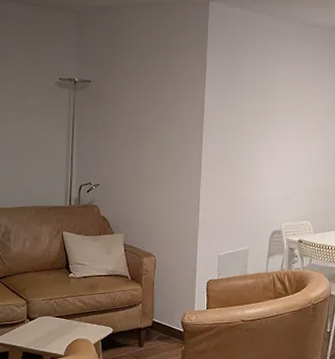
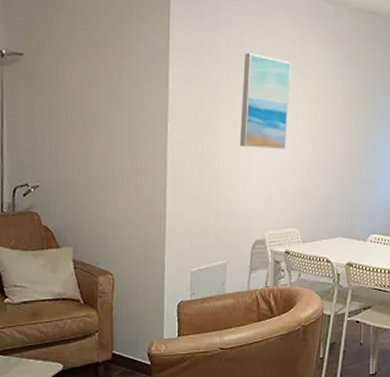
wall art: none [261,76,307,156] -> present [239,52,291,150]

